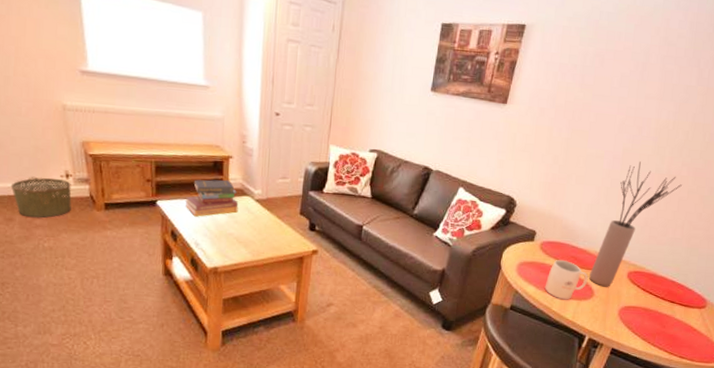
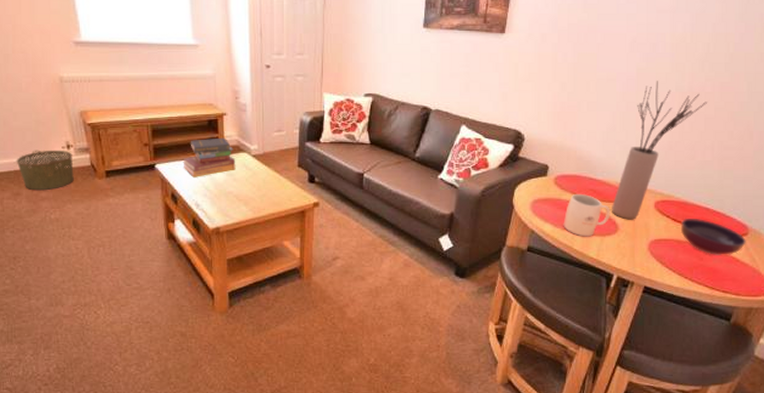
bowl: none [648,288,704,325] -> present [680,218,746,255]

